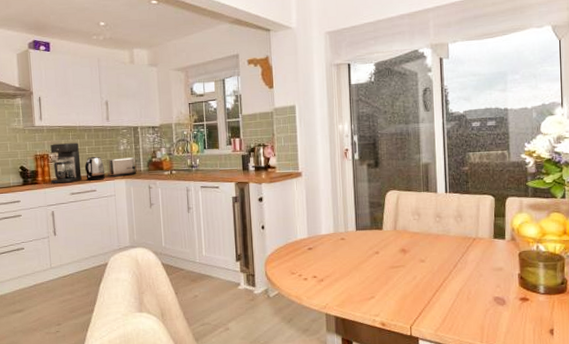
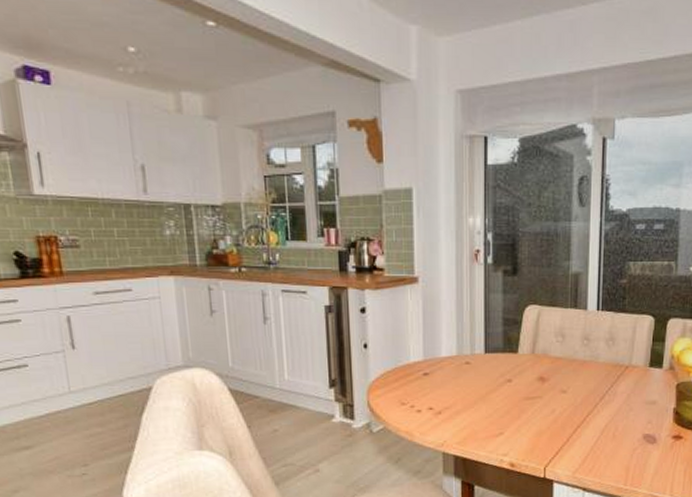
coffee maker: present [50,143,82,184] -> none [59,222,110,278]
kettle: present [84,156,106,181] -> none [112,242,145,276]
toaster: present [106,157,137,177] -> none [144,247,191,273]

